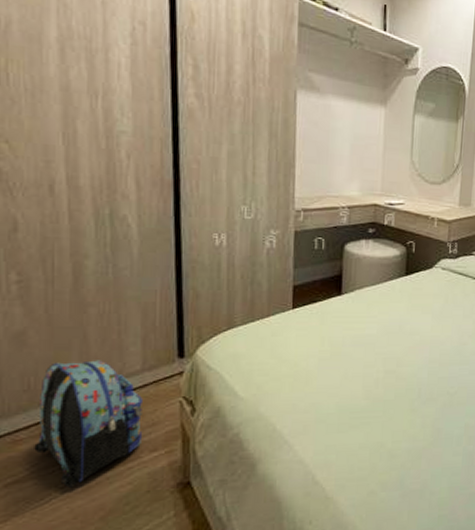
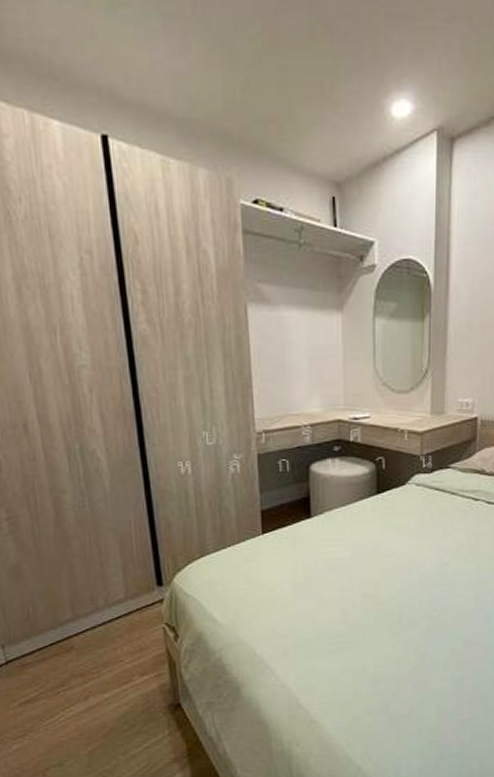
backpack: present [34,360,143,488] -> none [39,590,133,707]

